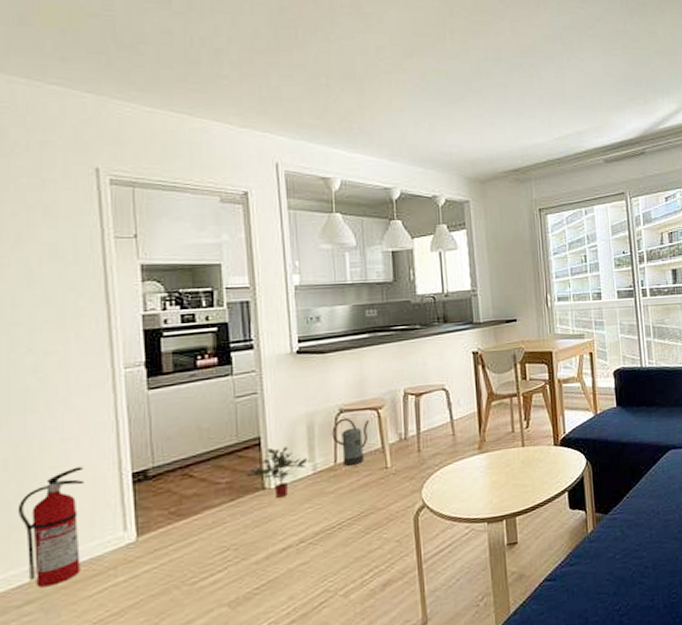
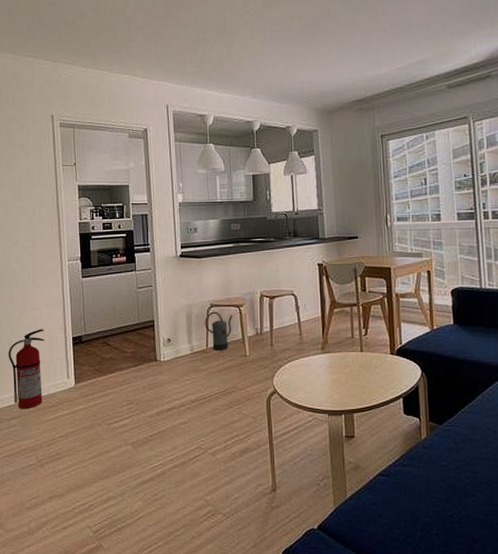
potted plant: present [244,447,310,498] -> none [143,330,189,369]

